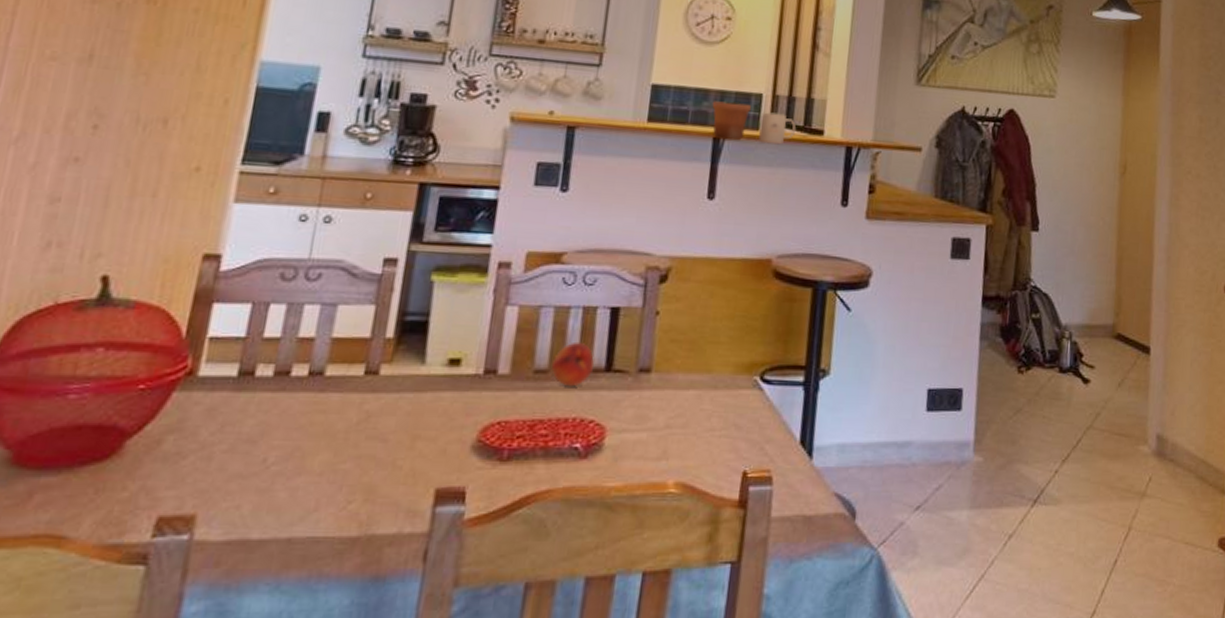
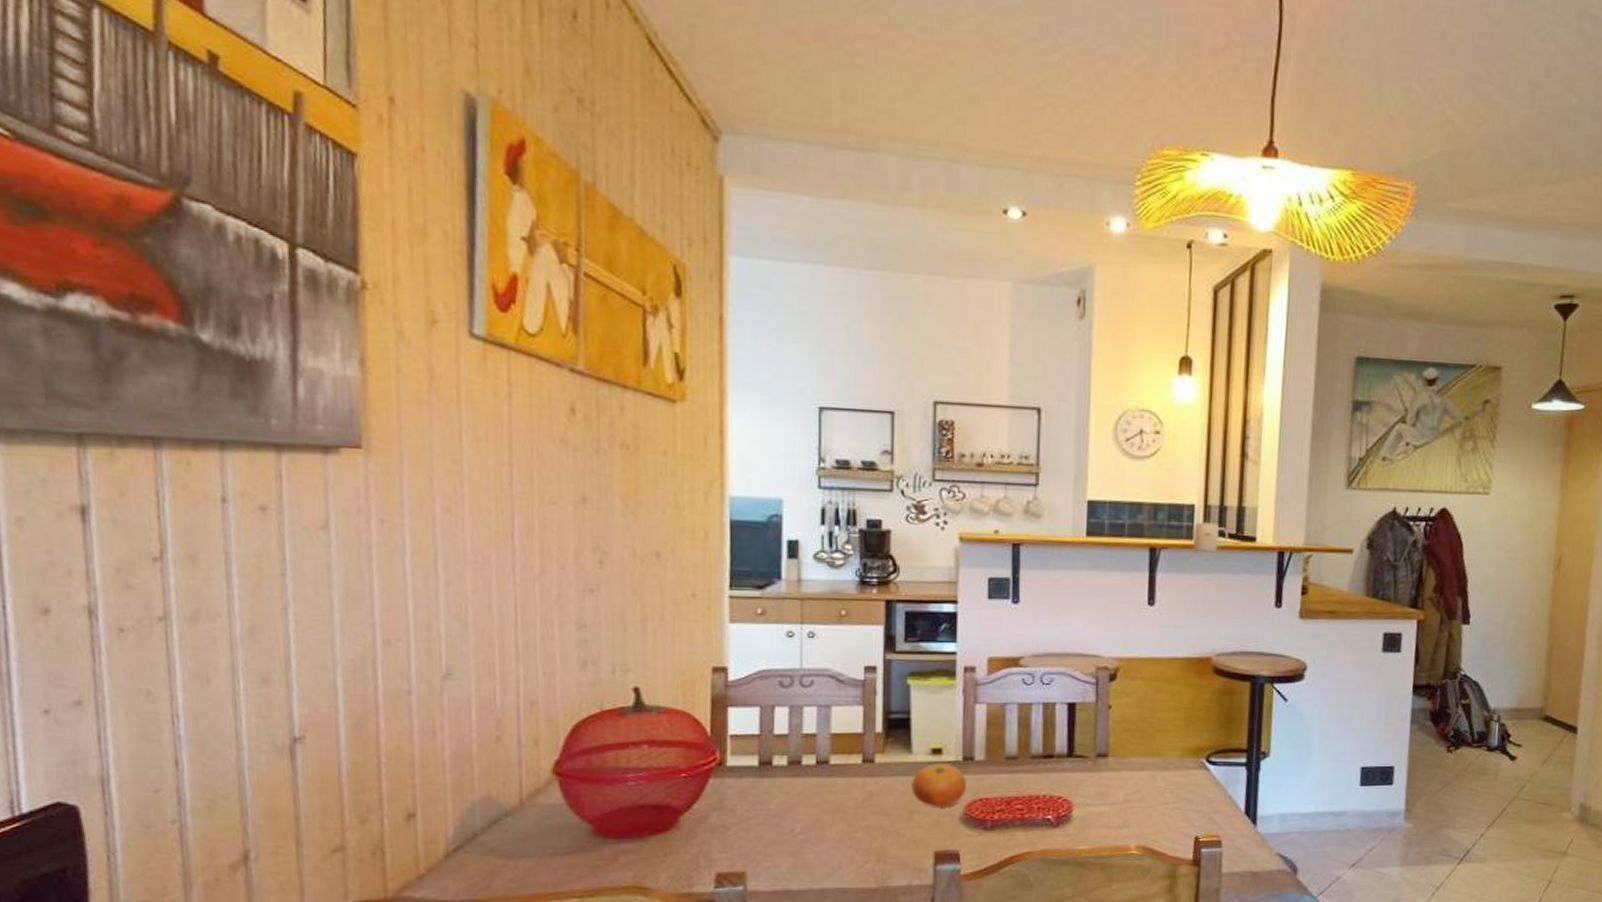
fruit: none [418,376,485,433] -> present [911,763,966,808]
fruit: present [551,341,594,387] -> none [1020,732,1057,770]
planter: present [712,100,751,141] -> none [1146,512,1184,551]

